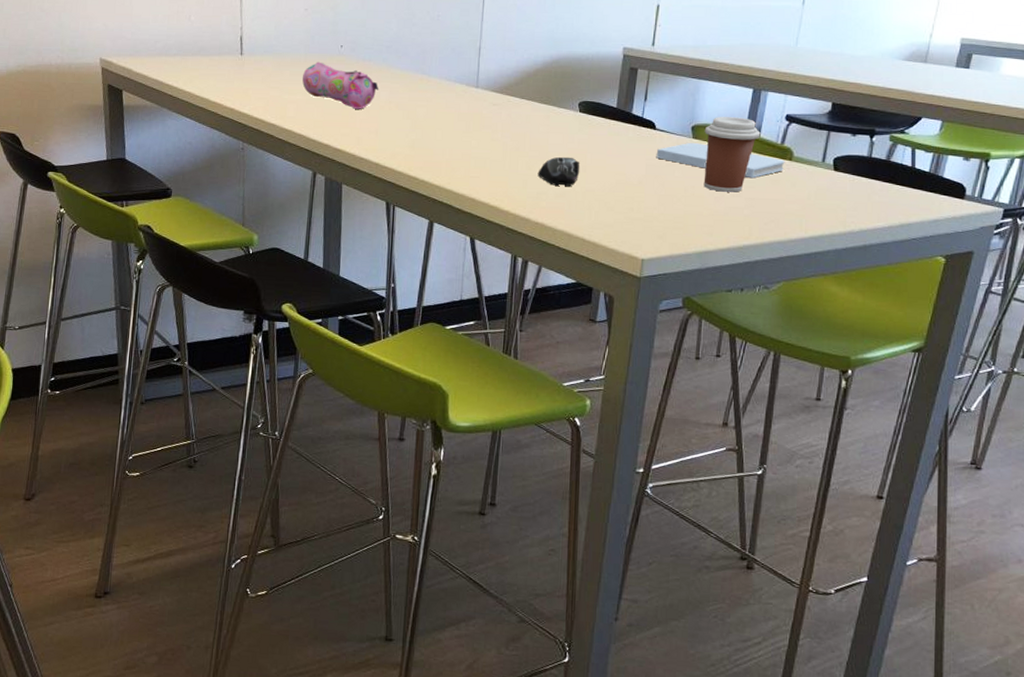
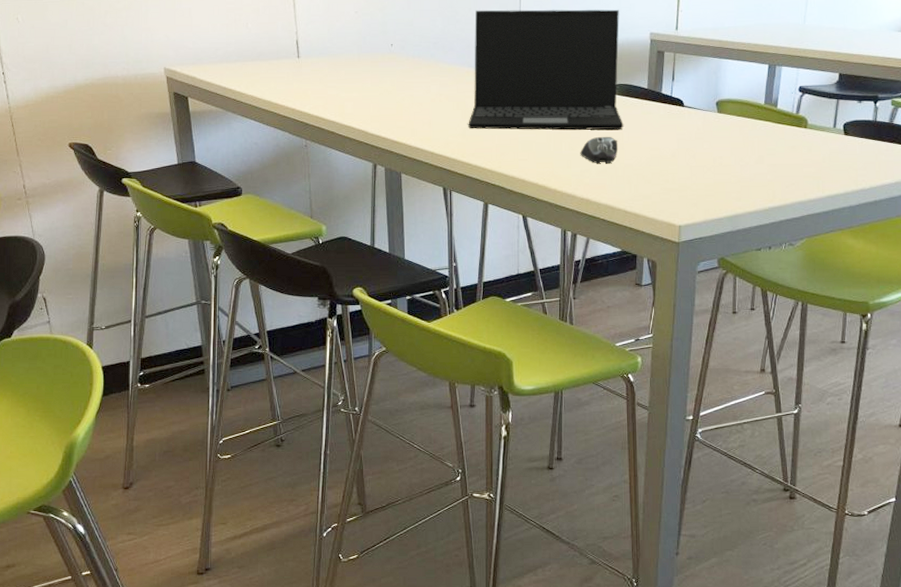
pencil case: present [302,62,378,109] -> none [358,60,429,103]
laptop: none [417,13,591,151] -> present [468,9,624,130]
notepad: present [656,142,785,179] -> none [686,116,801,147]
coffee cup: present [703,117,761,192] -> none [727,91,778,160]

